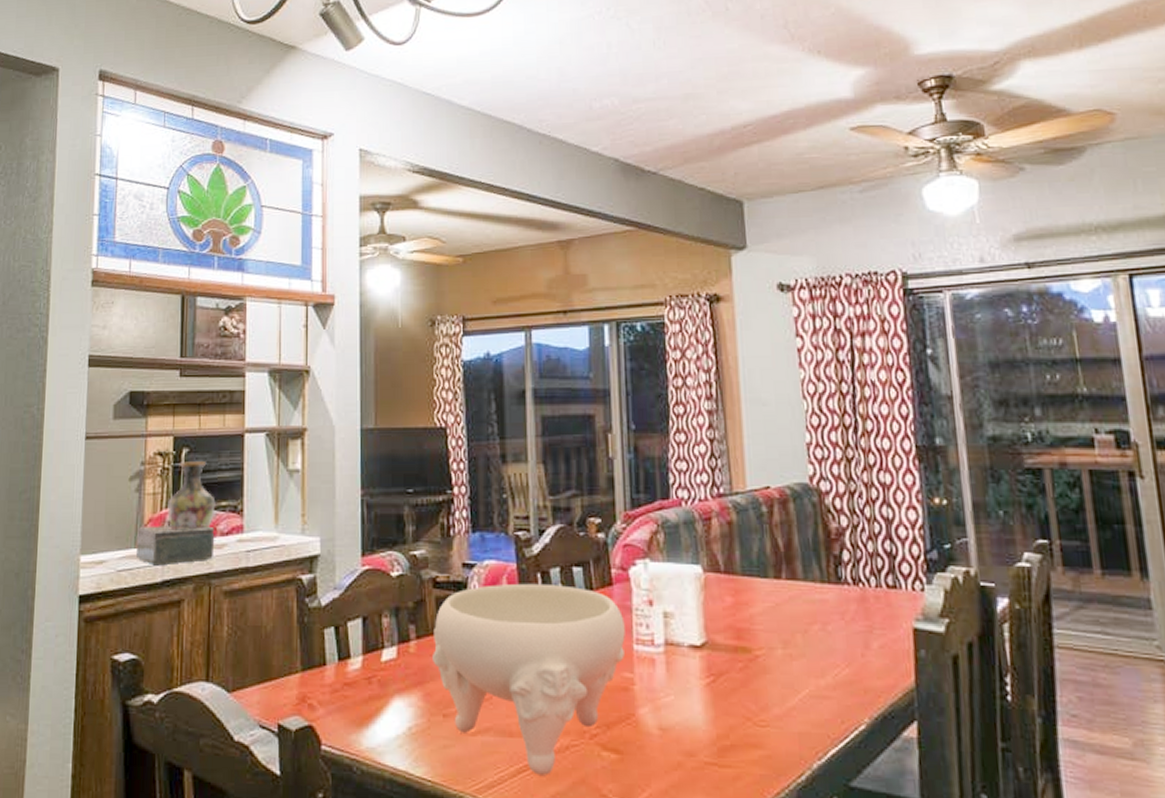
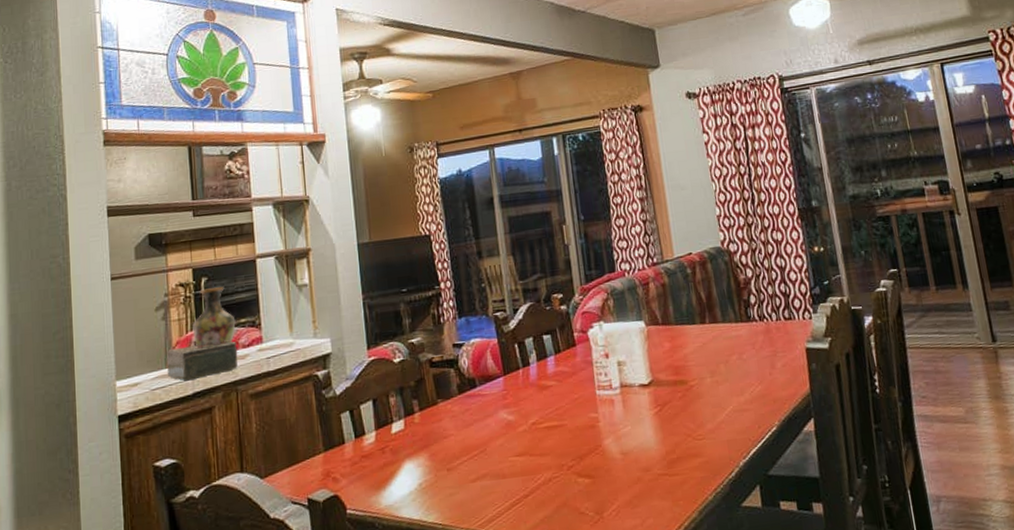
decorative bowl: present [433,583,625,775] -> none [433,351,590,506]

